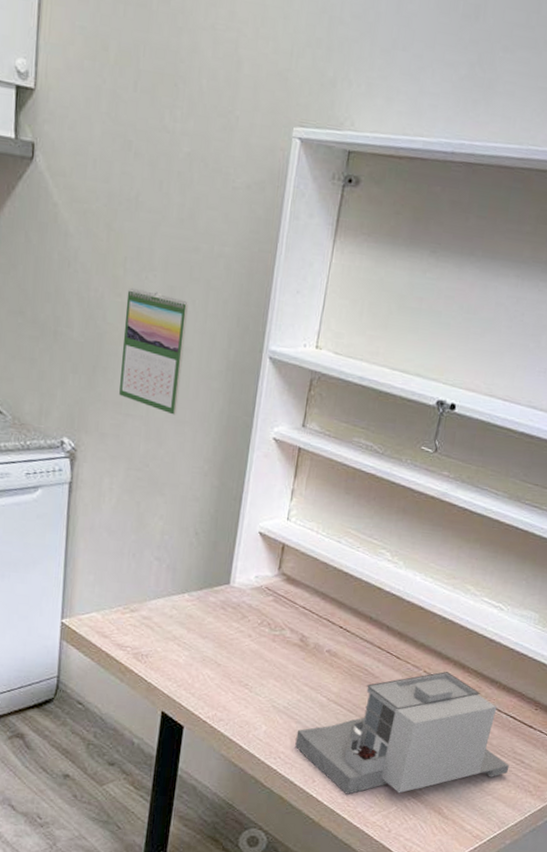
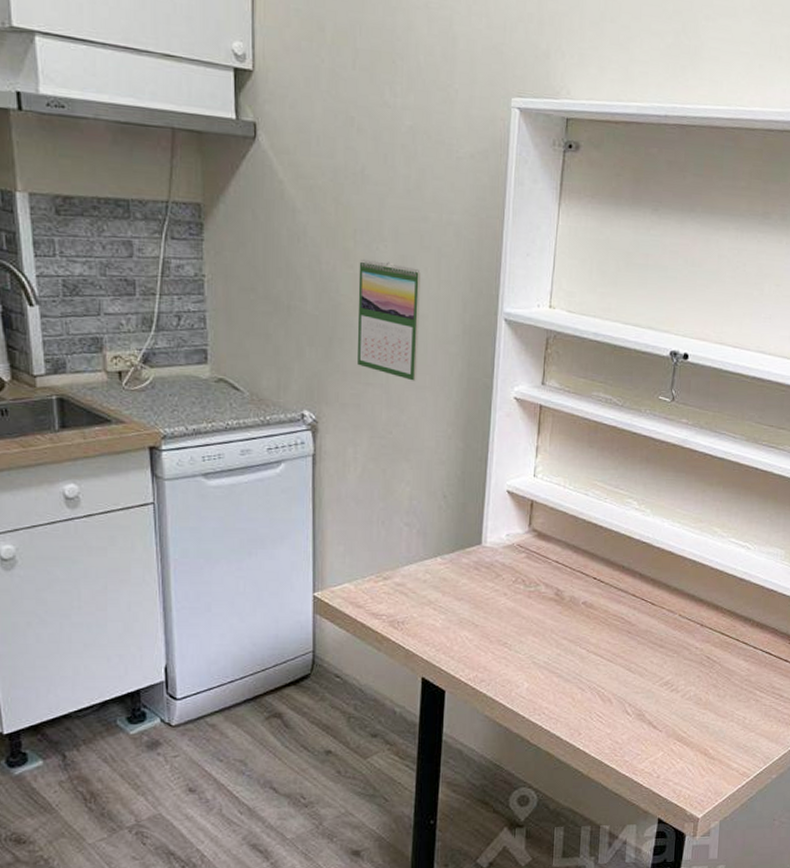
architectural model: present [295,672,510,795] -> none [558,614,769,744]

